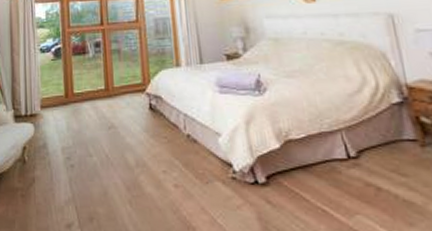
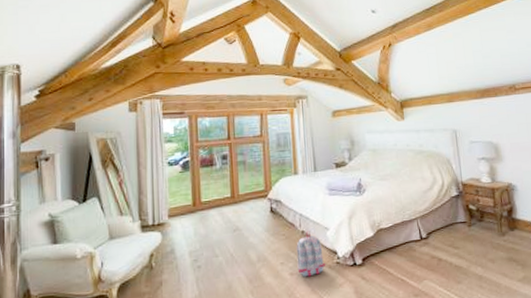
backpack: none [180,134,219,192] -> present [296,230,326,277]

